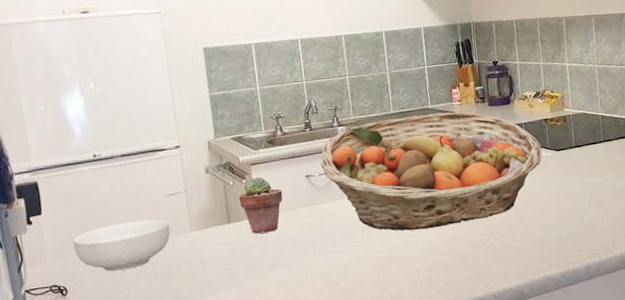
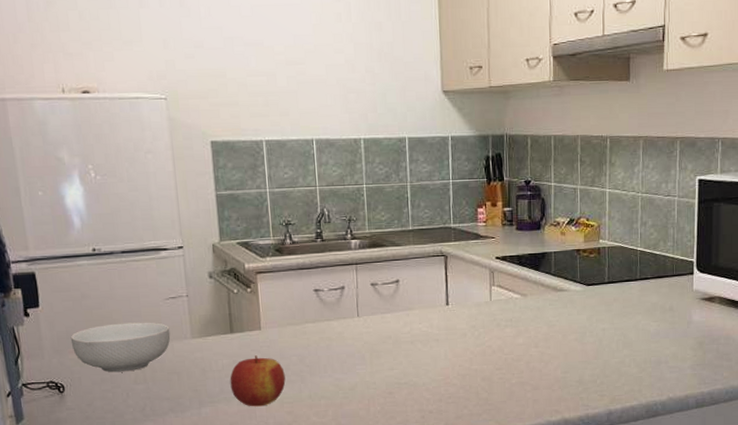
apple: none [229,242,283,292] -> present [230,355,286,407]
potted succulent: present [239,177,283,234] -> none [243,287,289,348]
fruit basket: present [320,111,542,231] -> none [330,233,570,358]

